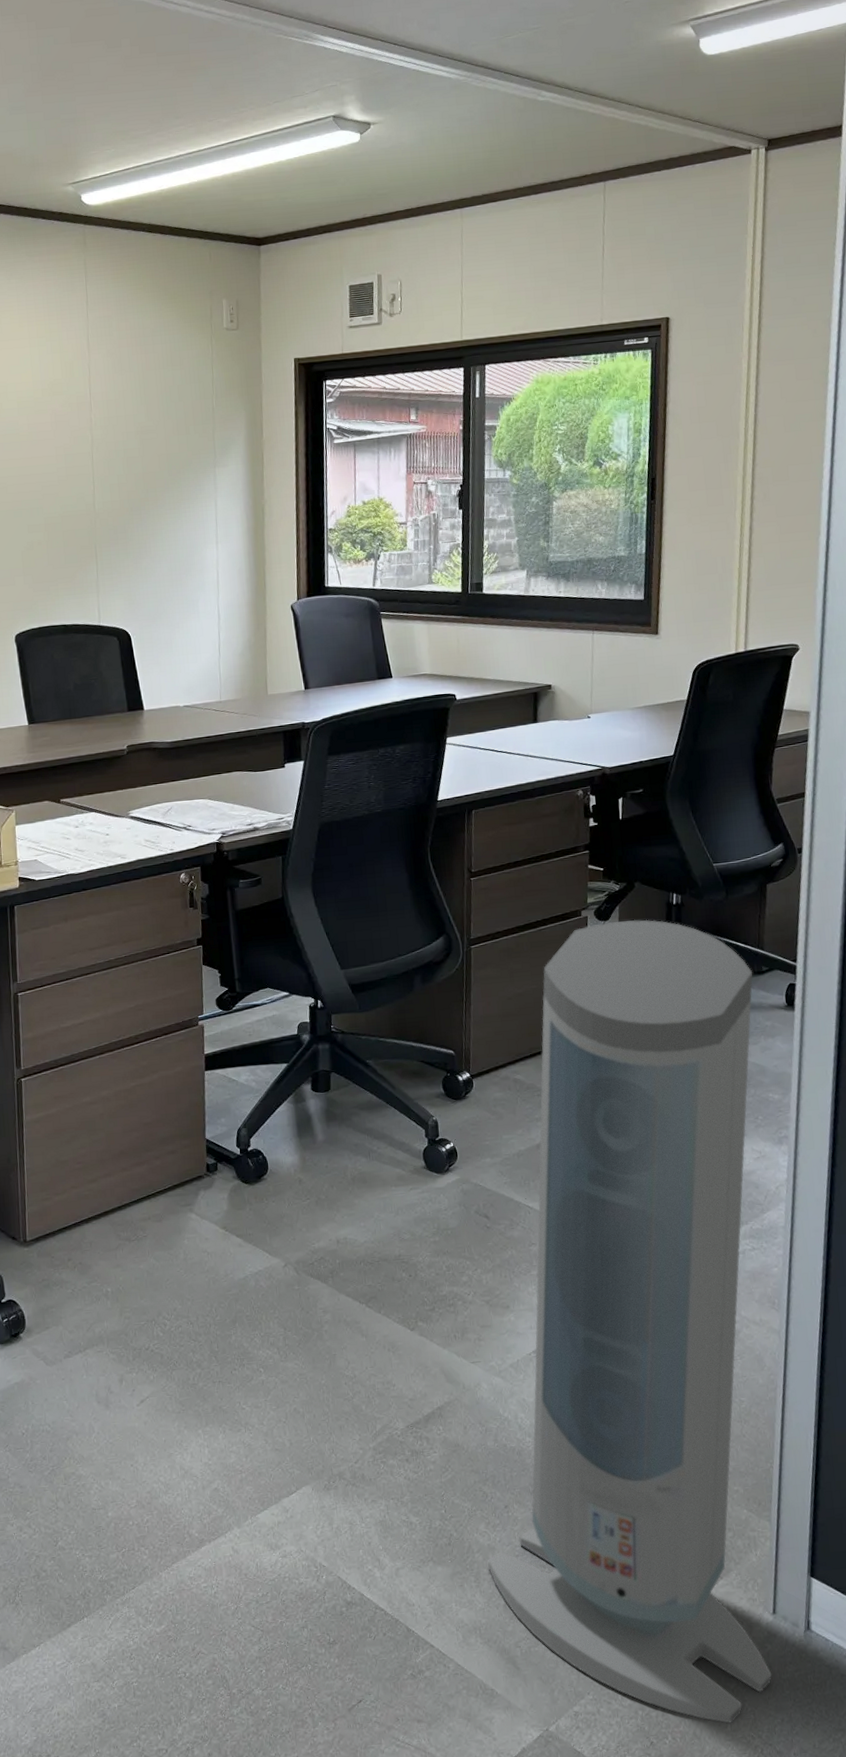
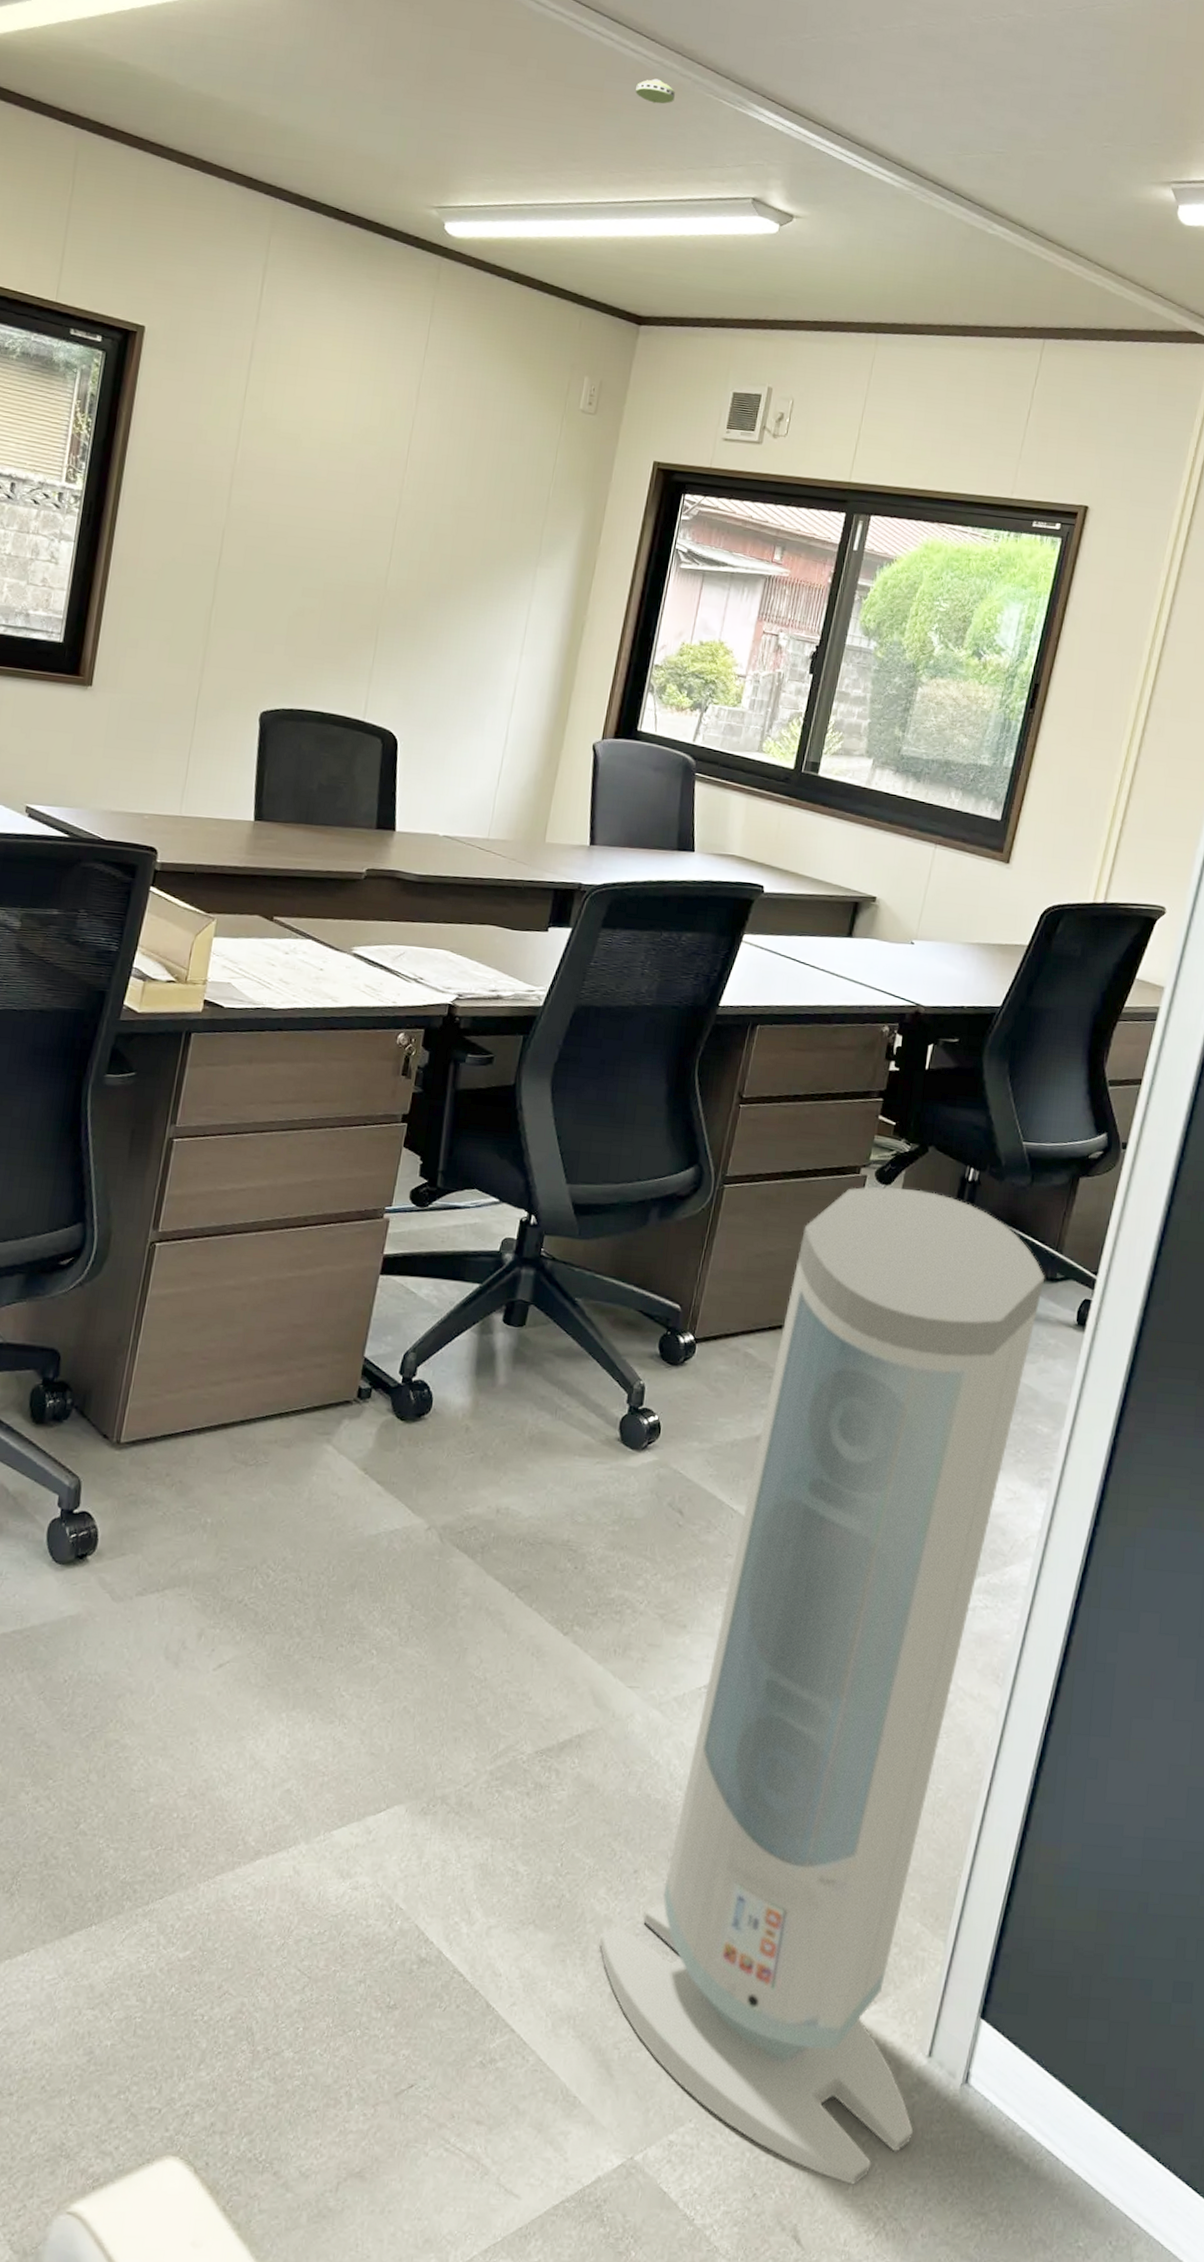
smoke detector: none [216,31,251,53] -> present [635,78,675,104]

